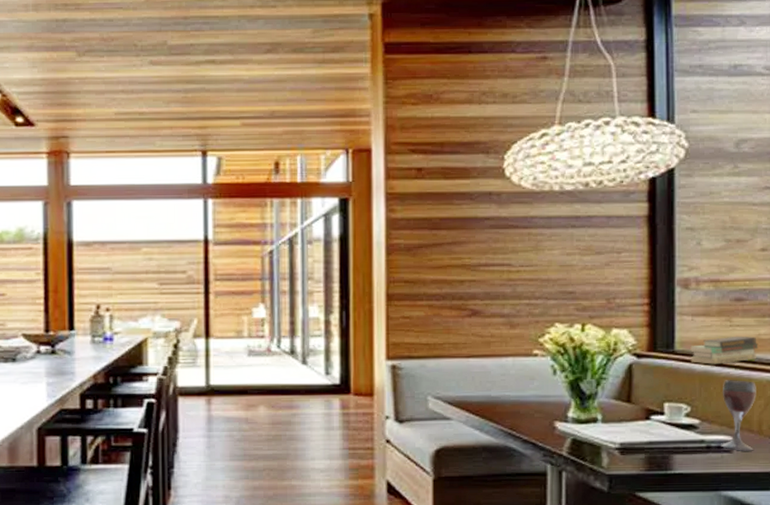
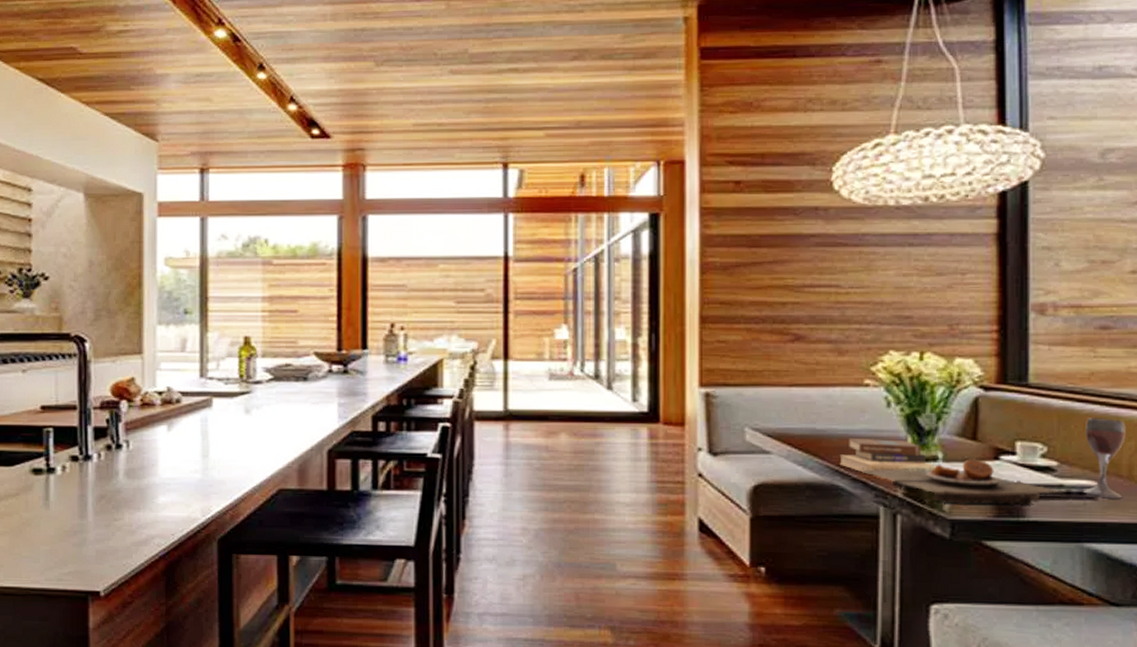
books: none [512,403,594,436] -> present [839,437,934,474]
plate: none [530,419,704,460] -> present [860,459,1063,505]
books: present [690,336,758,365] -> none [1047,368,1128,400]

